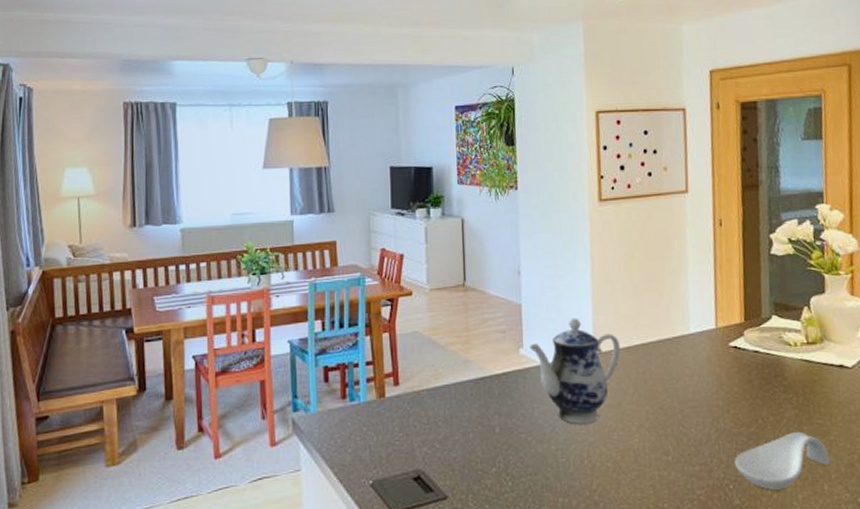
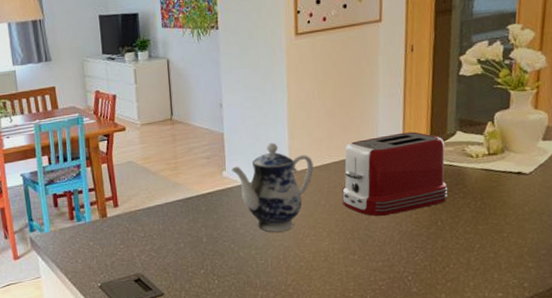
toaster: none [652,313,767,411] -> present [342,131,448,217]
spoon rest: present [734,431,831,490] -> none [414,230,502,279]

